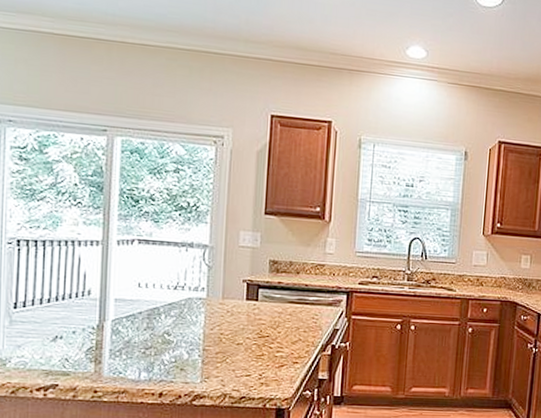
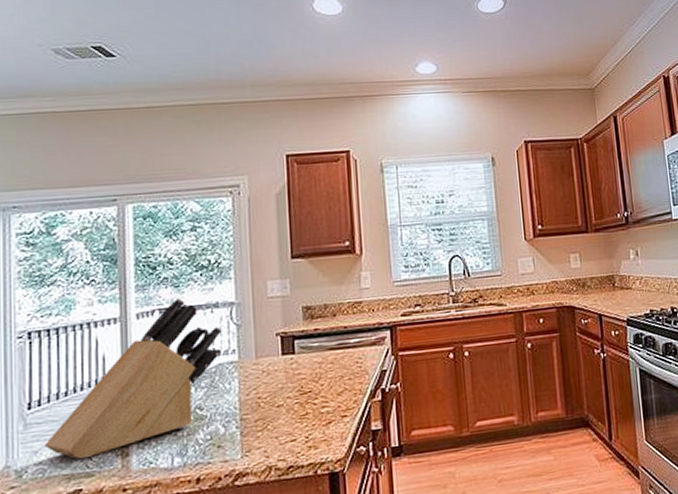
knife block: none [26,232,194,360] -> present [44,298,222,459]

